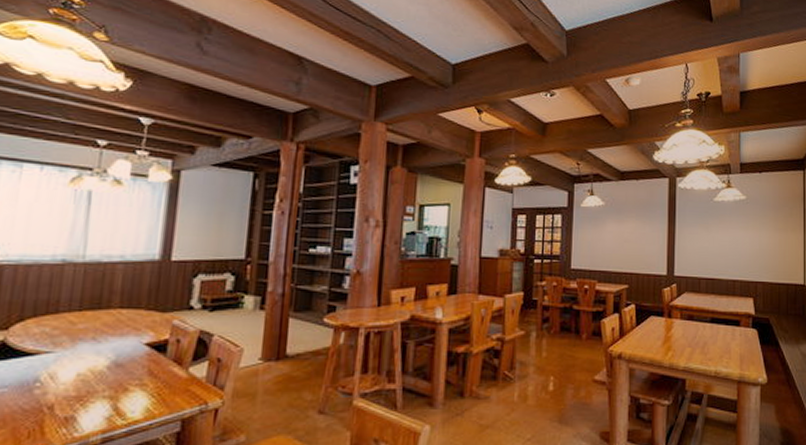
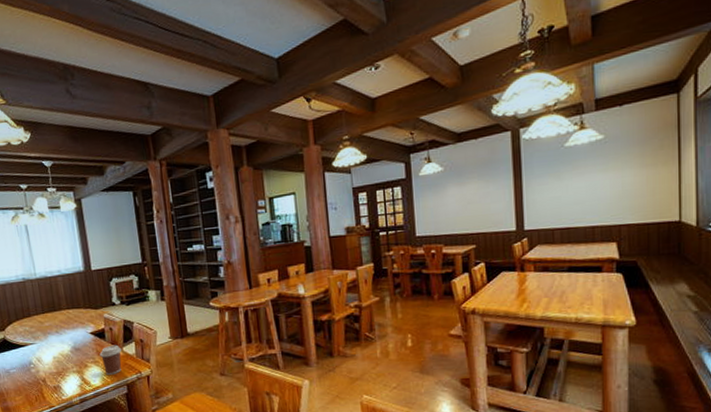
coffee cup: none [151,362,188,404] -> present [99,344,122,375]

